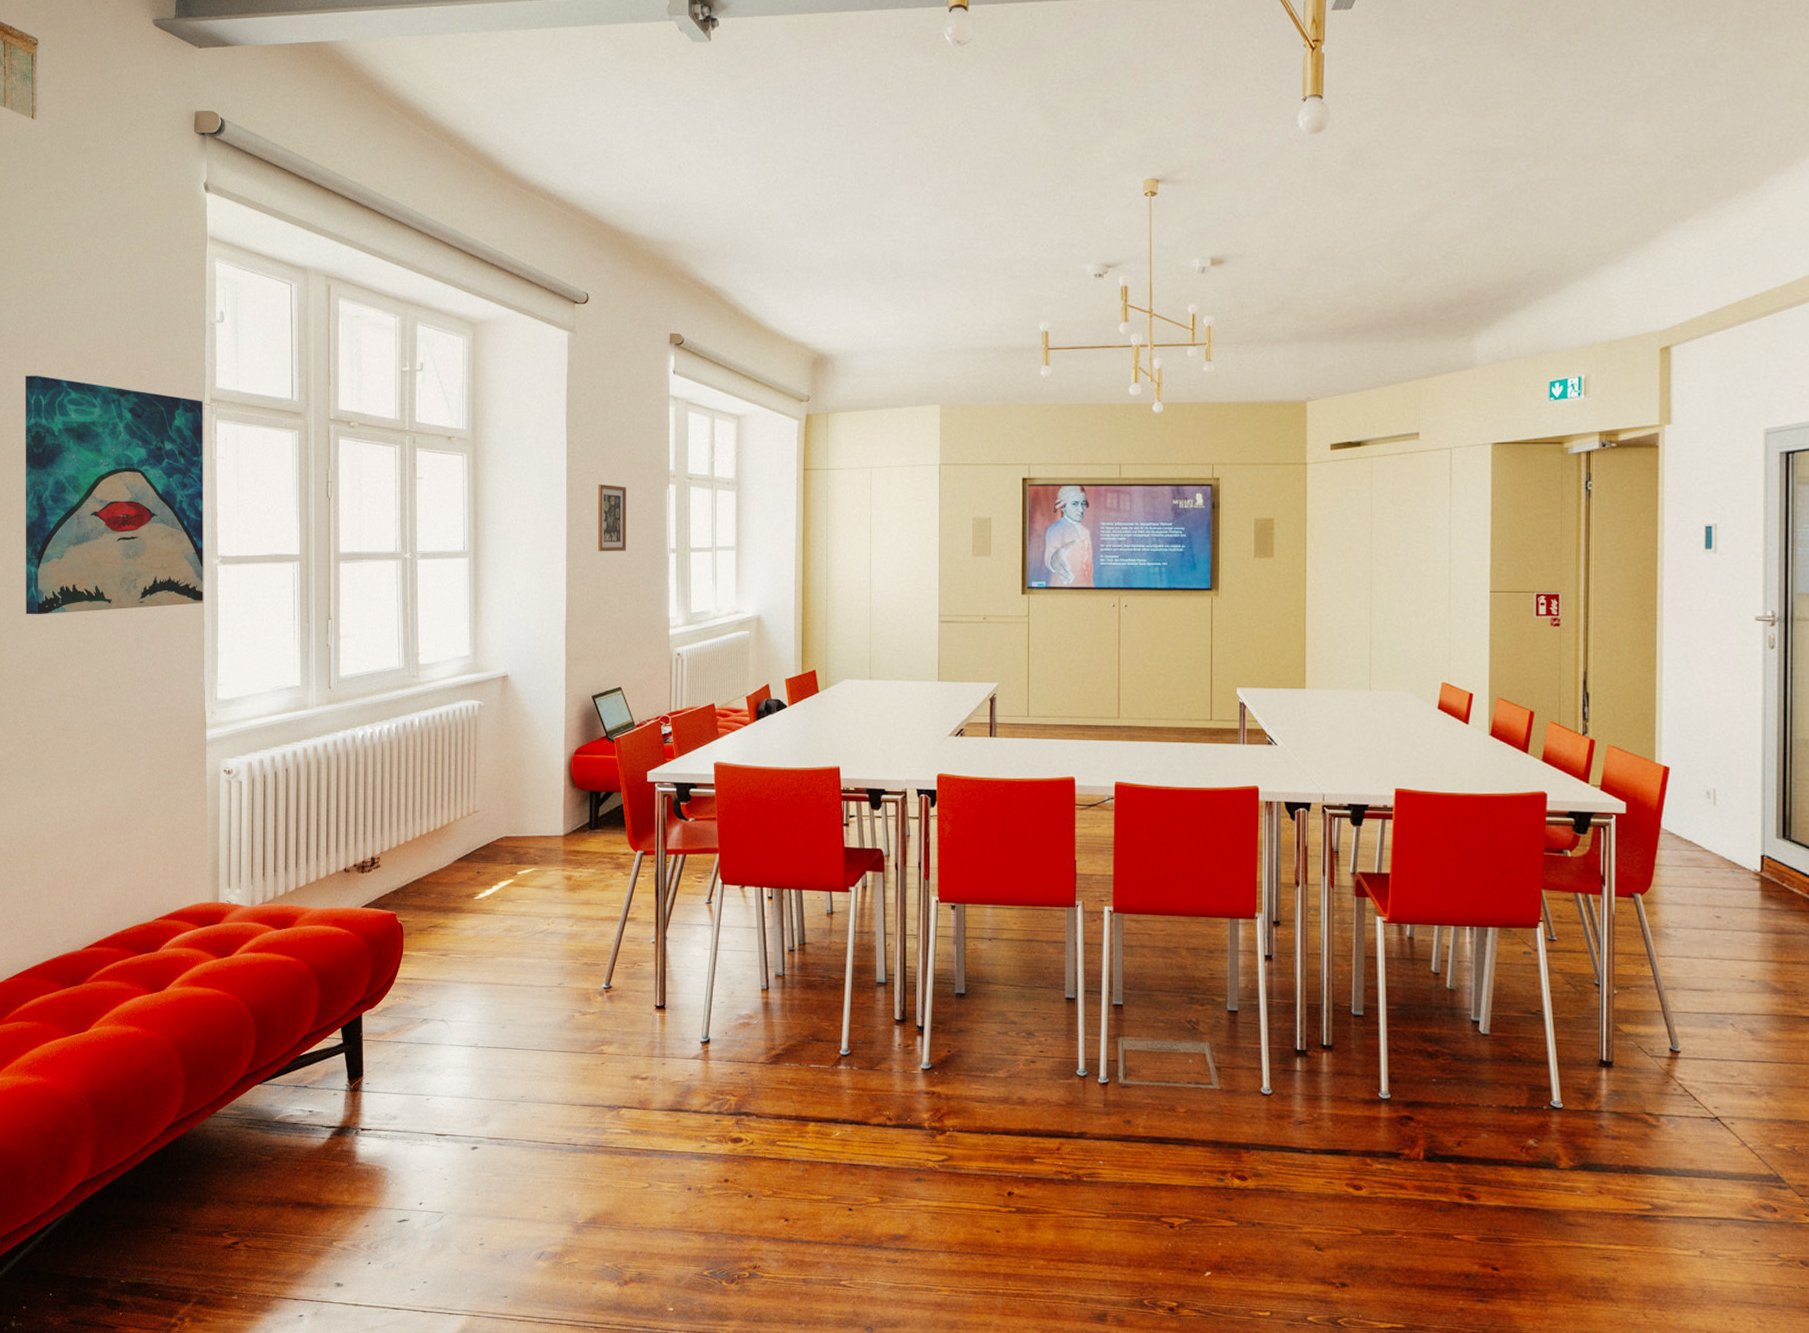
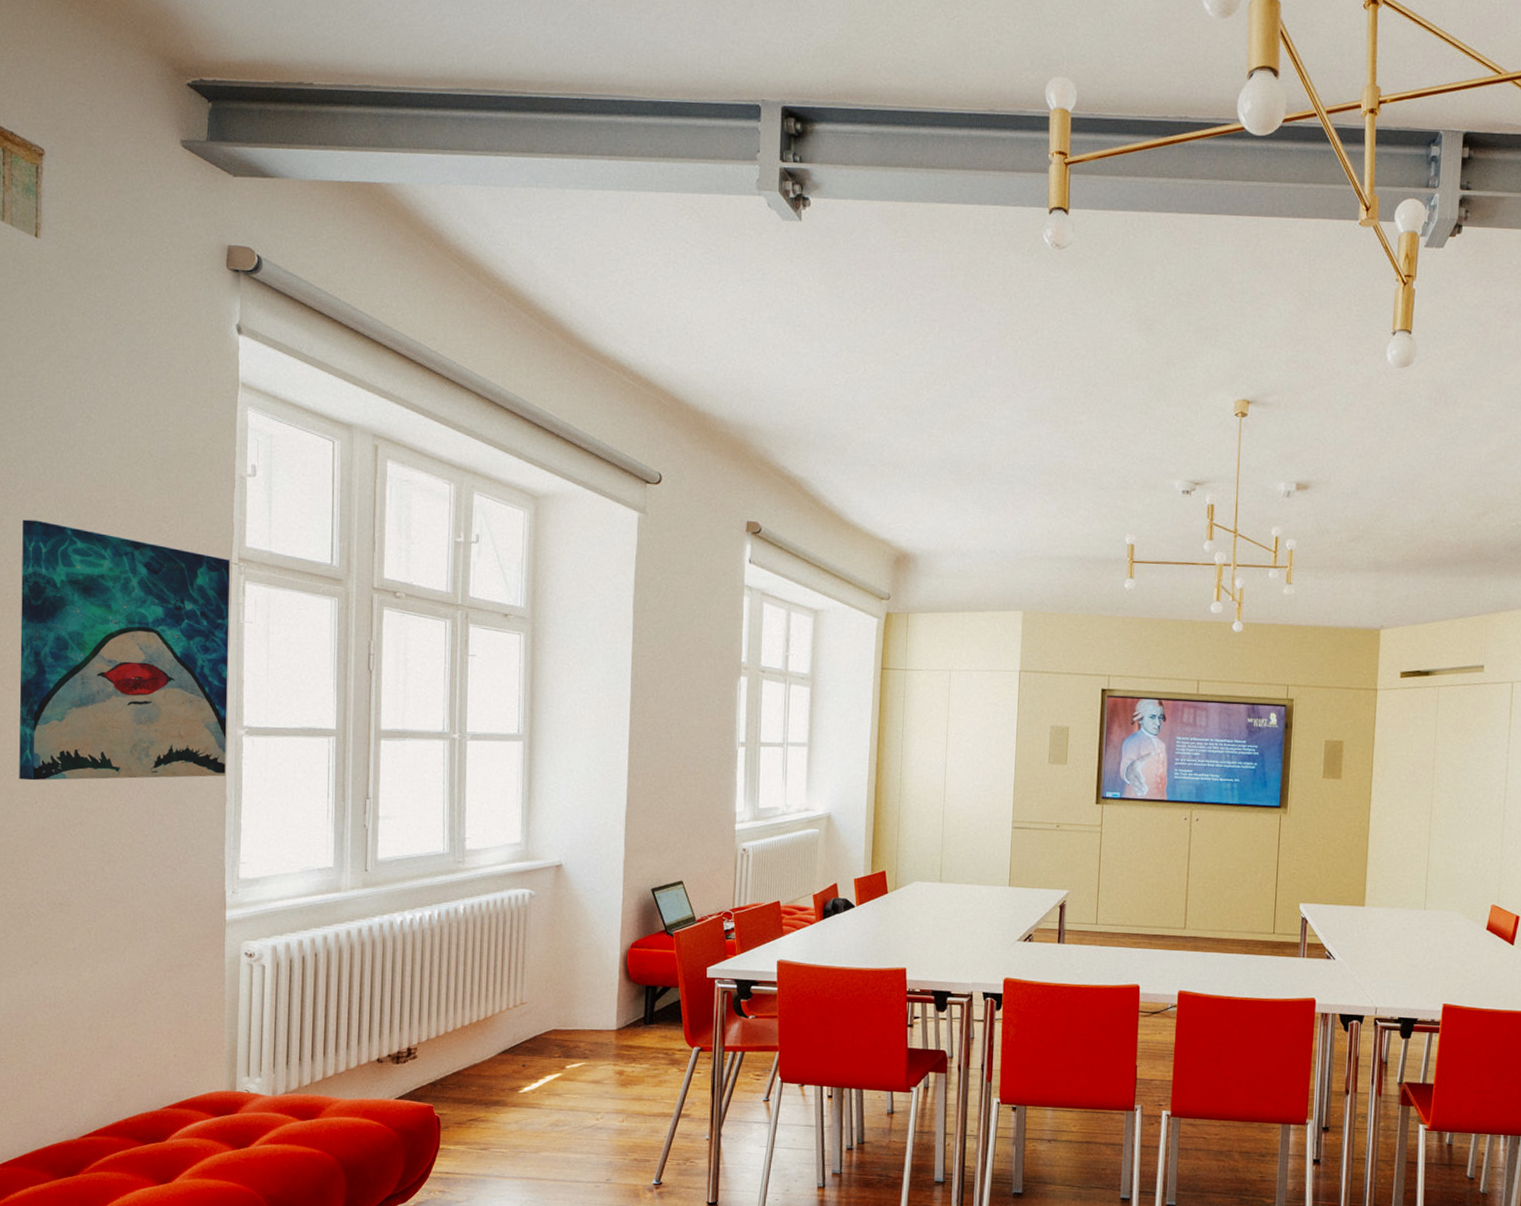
picture frame: present [597,483,626,552] -> none [663,671,695,743]

